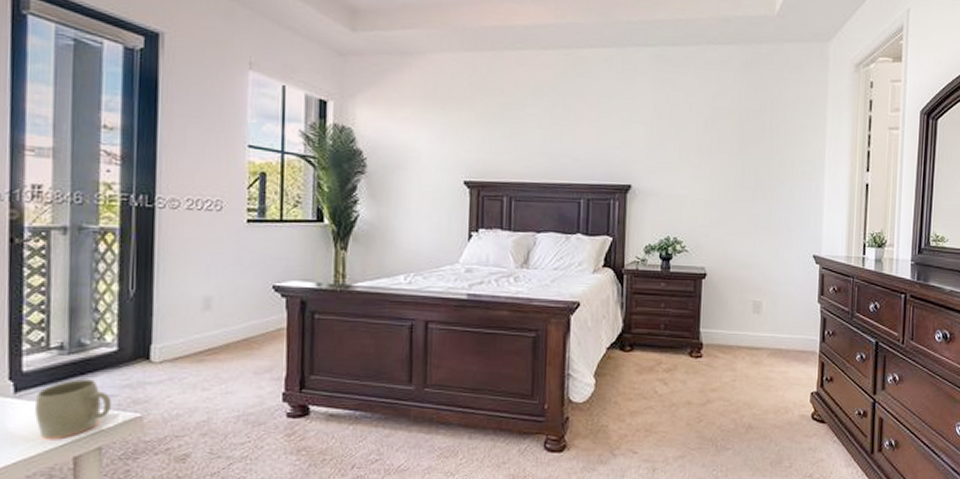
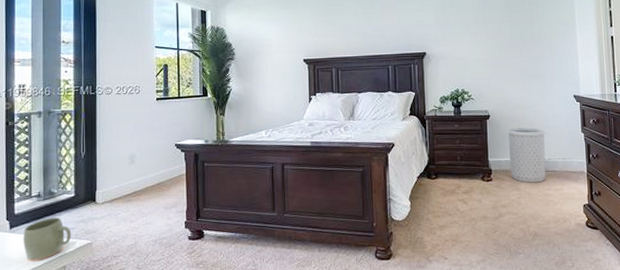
laundry basket: none [726,292,773,363] -> present [507,127,546,183]

